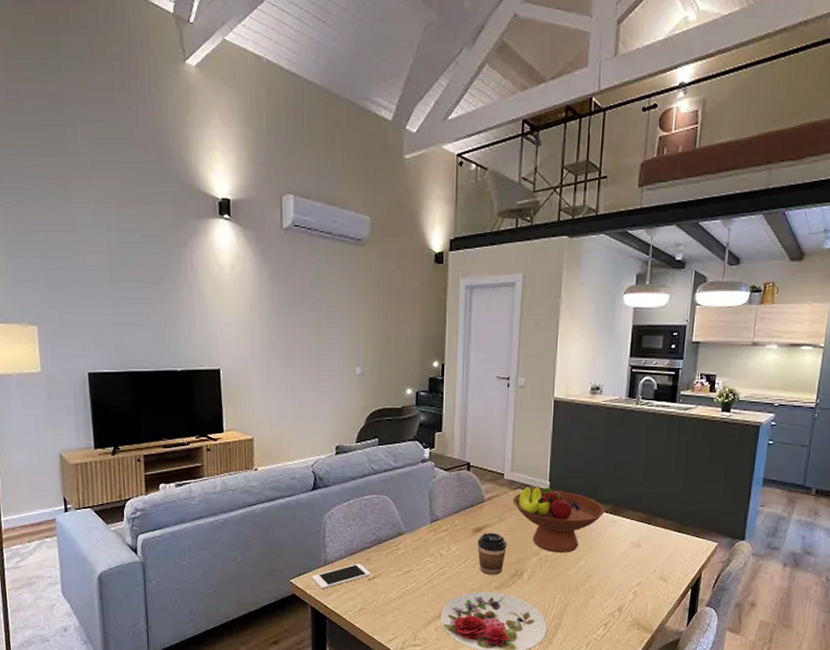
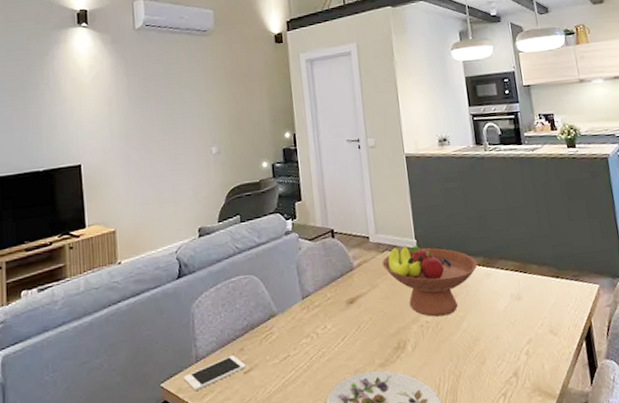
coffee cup: present [477,533,507,575] -> none [353,302,385,351]

